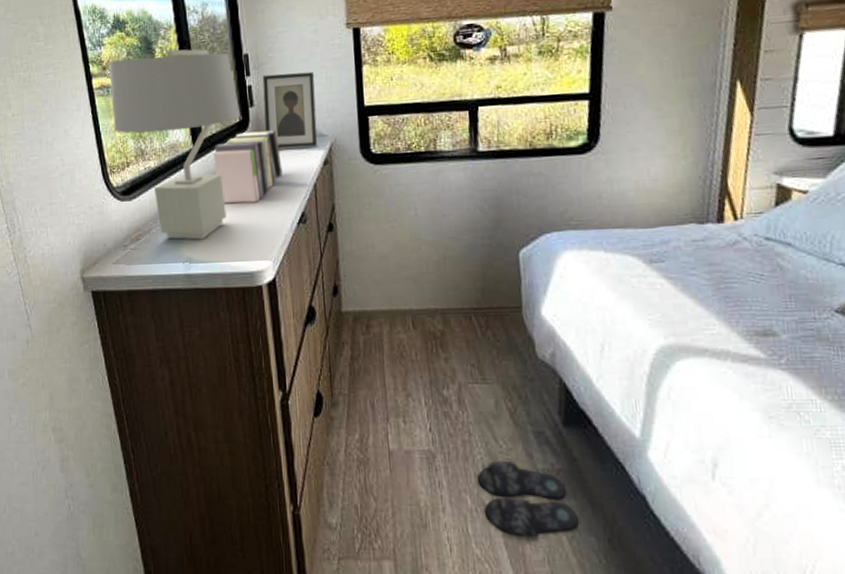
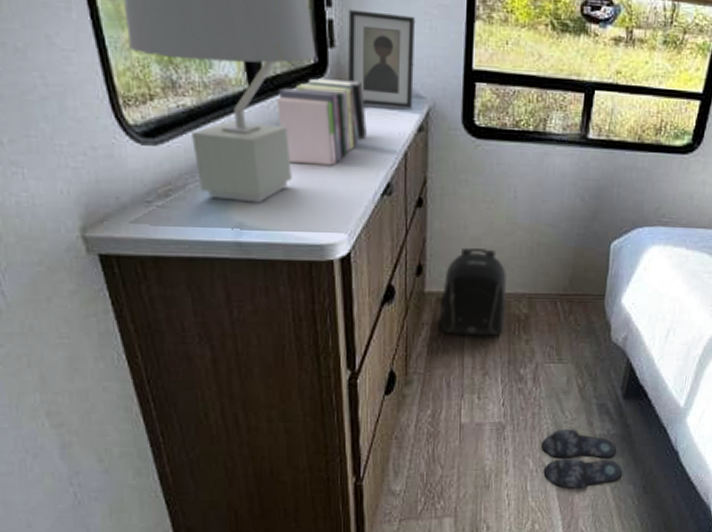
backpack: none [356,265,421,355] -> present [437,247,508,336]

